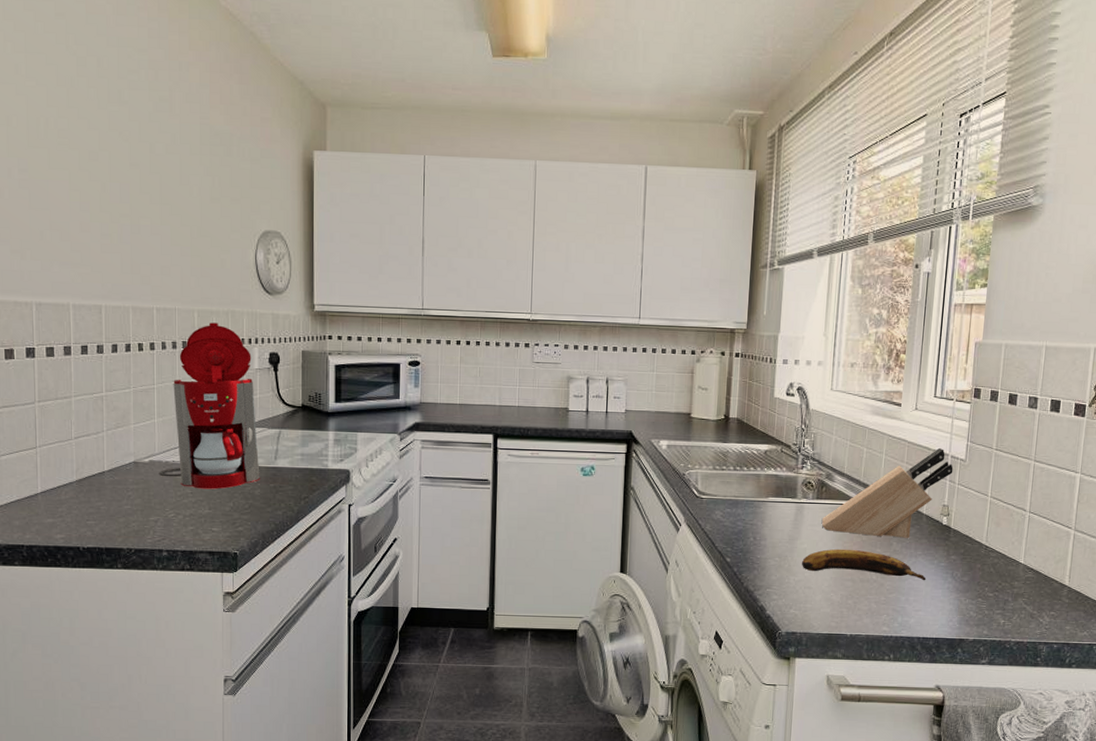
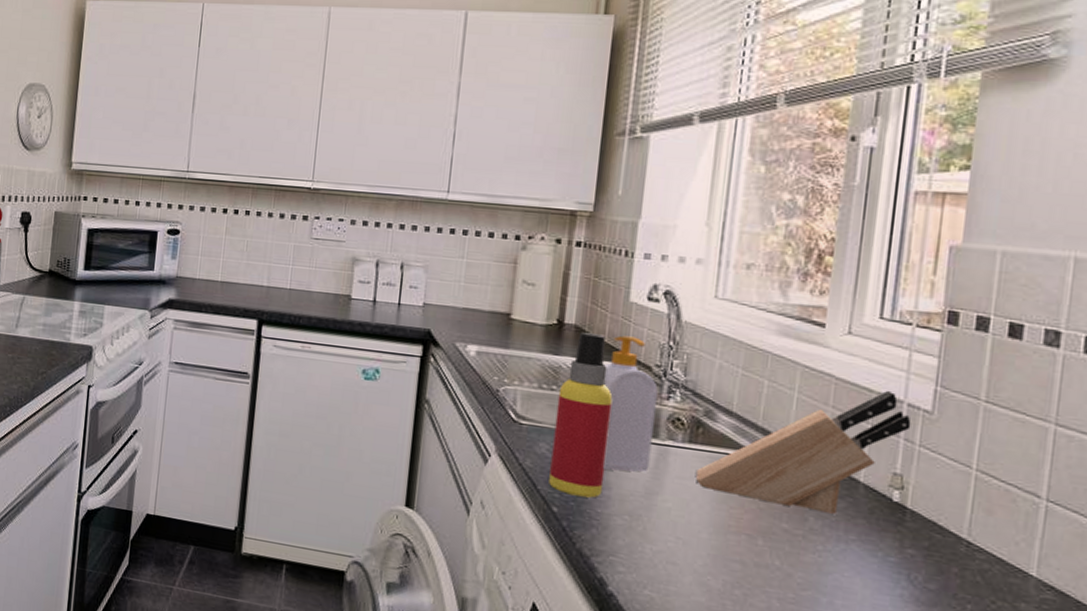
spray bottle: none [723,424,765,548] -> present [549,332,613,498]
soap bottle: none [758,423,795,526] -> present [603,335,658,472]
banana: present [802,548,926,581] -> none [663,514,864,580]

